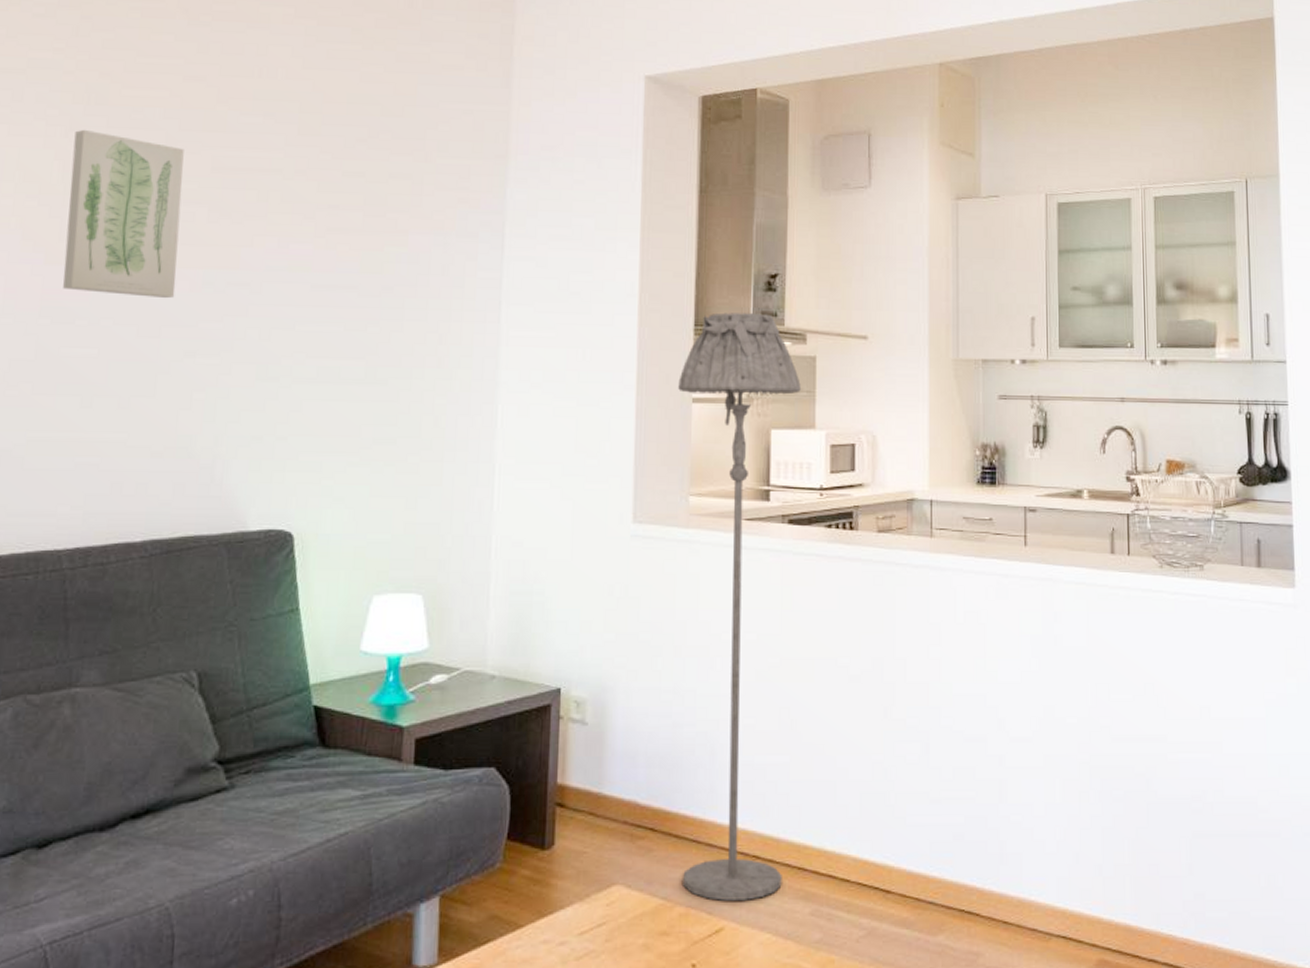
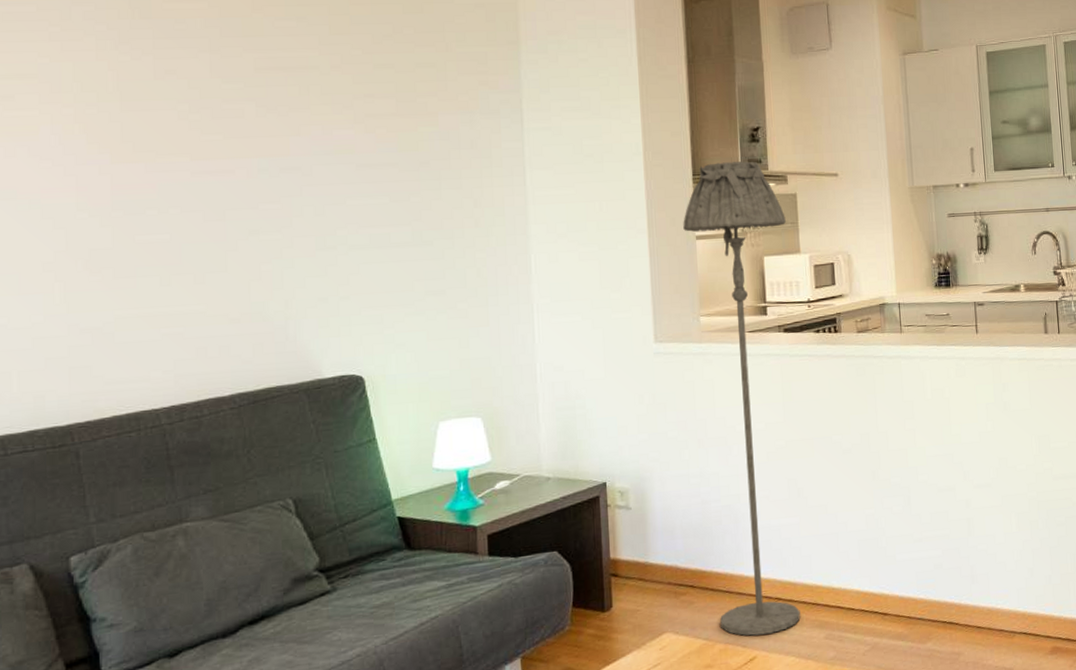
wall art: present [63,129,184,299] -> none [124,41,234,186]

